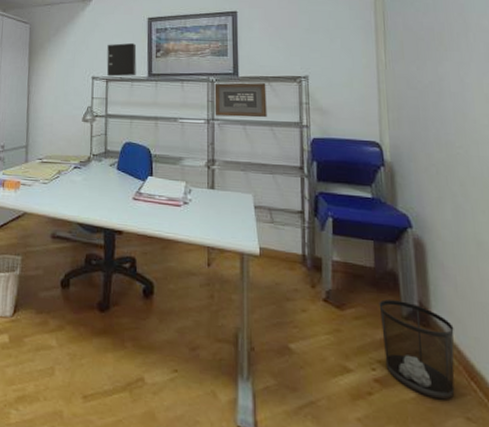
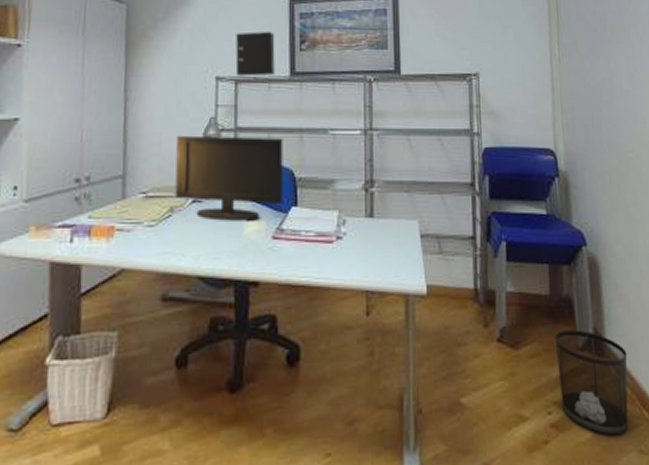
monitor: none [62,119,142,185] -> present [175,135,283,221]
picture frame: present [214,82,267,118] -> none [372,82,434,125]

